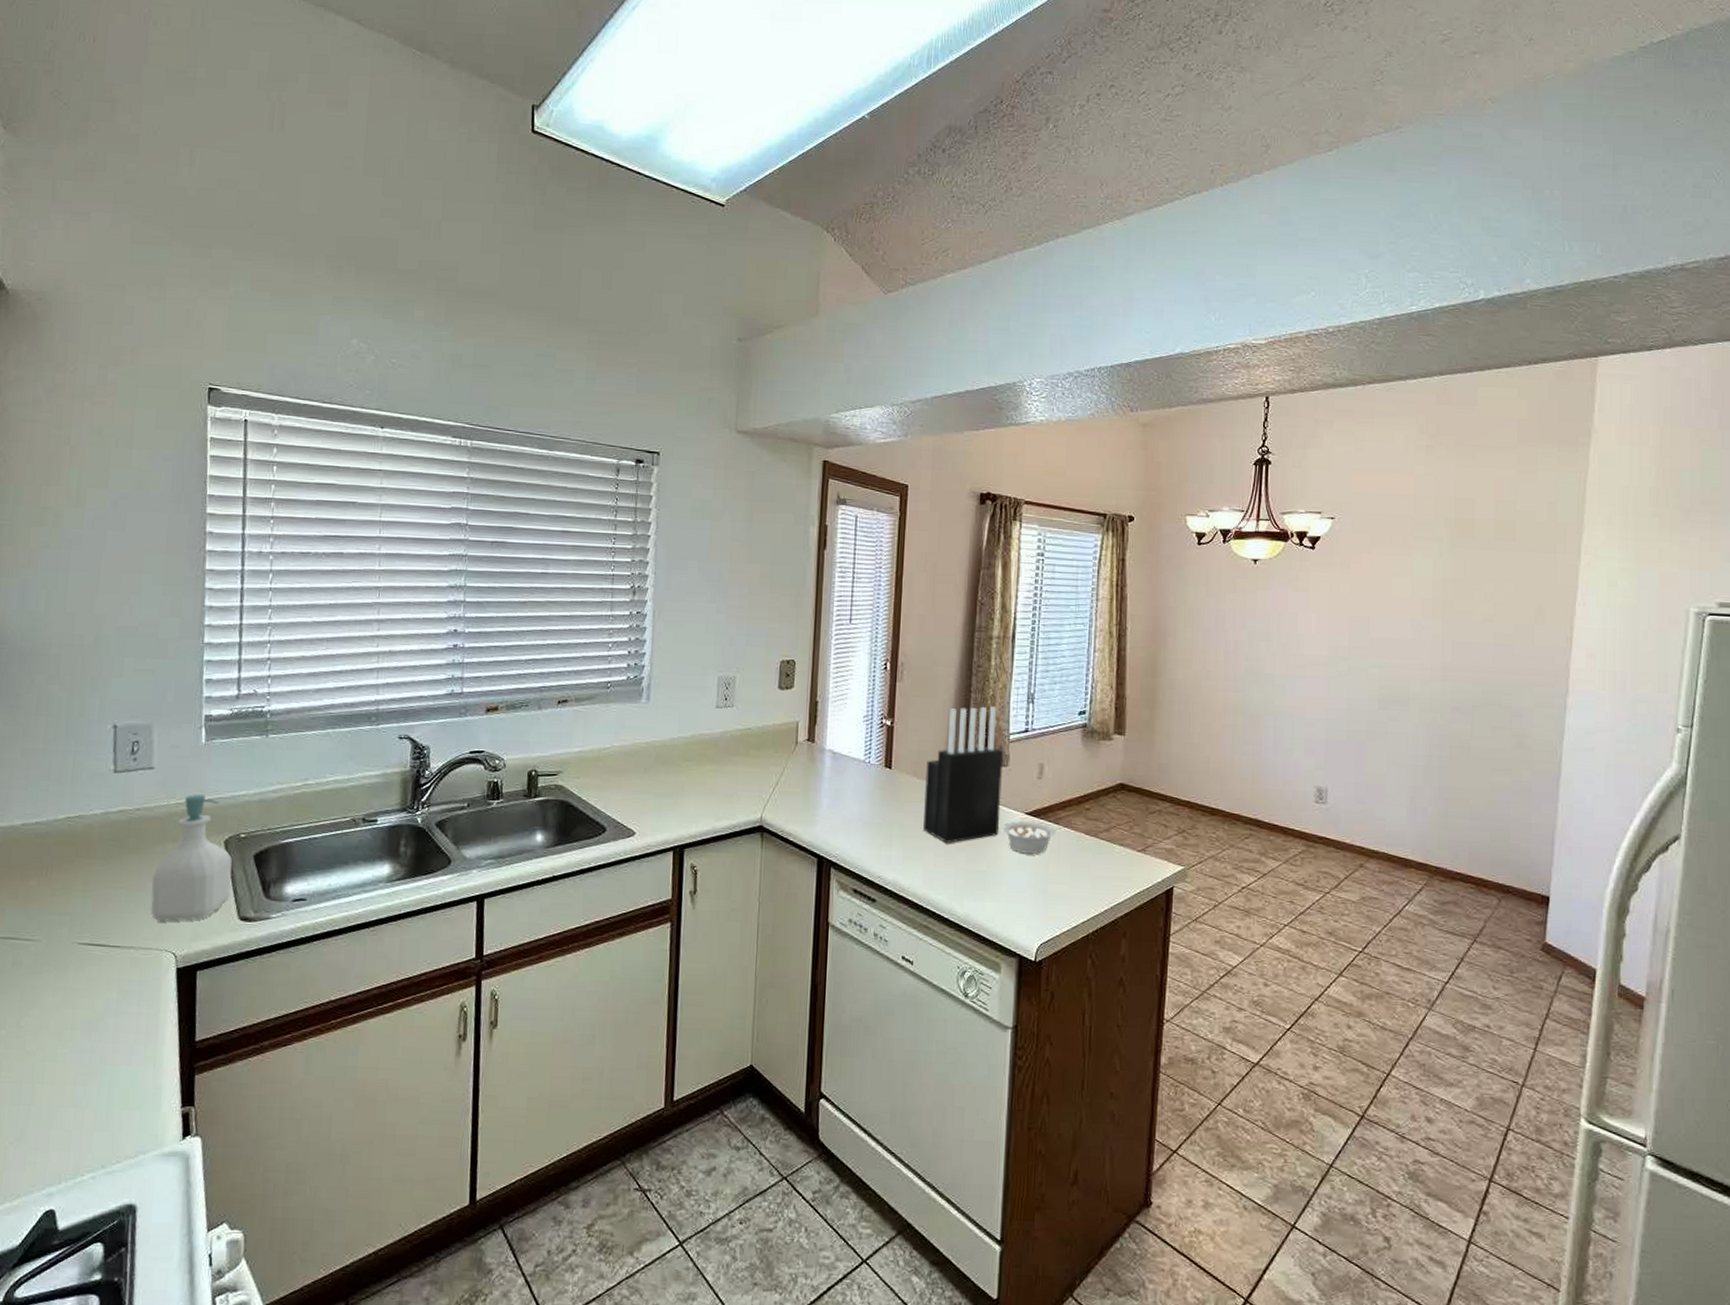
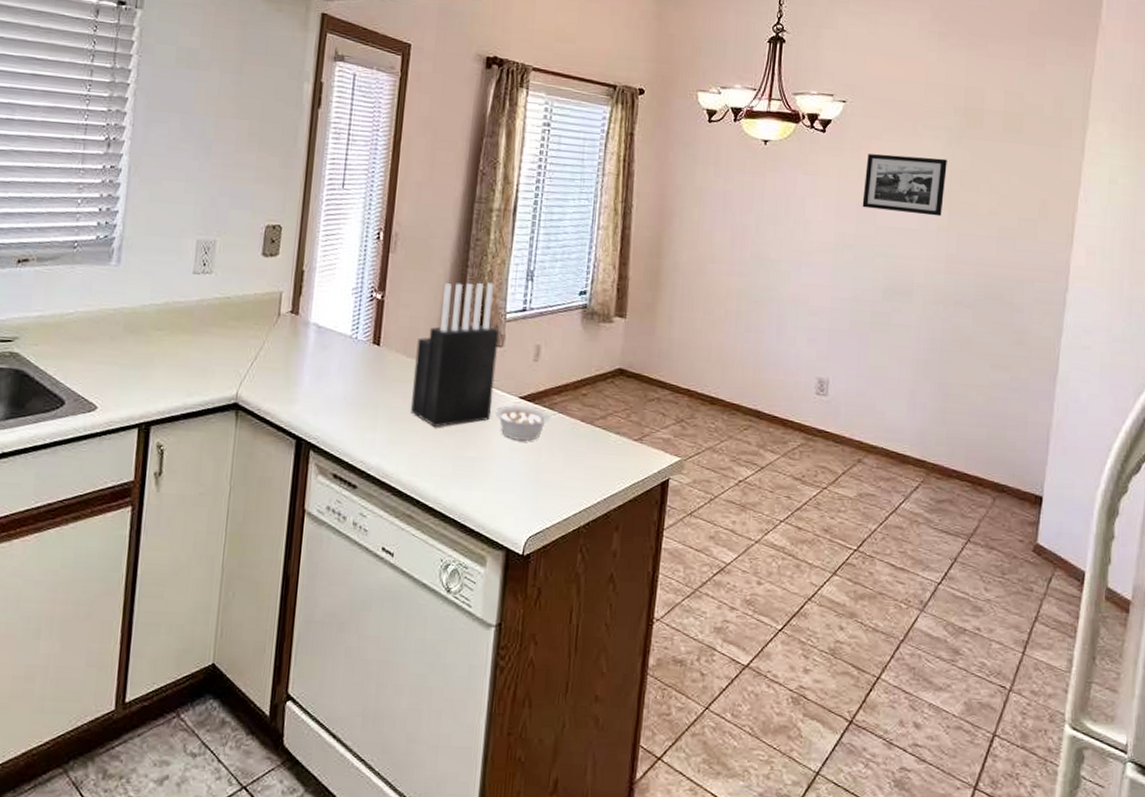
picture frame: none [1354,567,1439,626] -> present [862,154,947,217]

